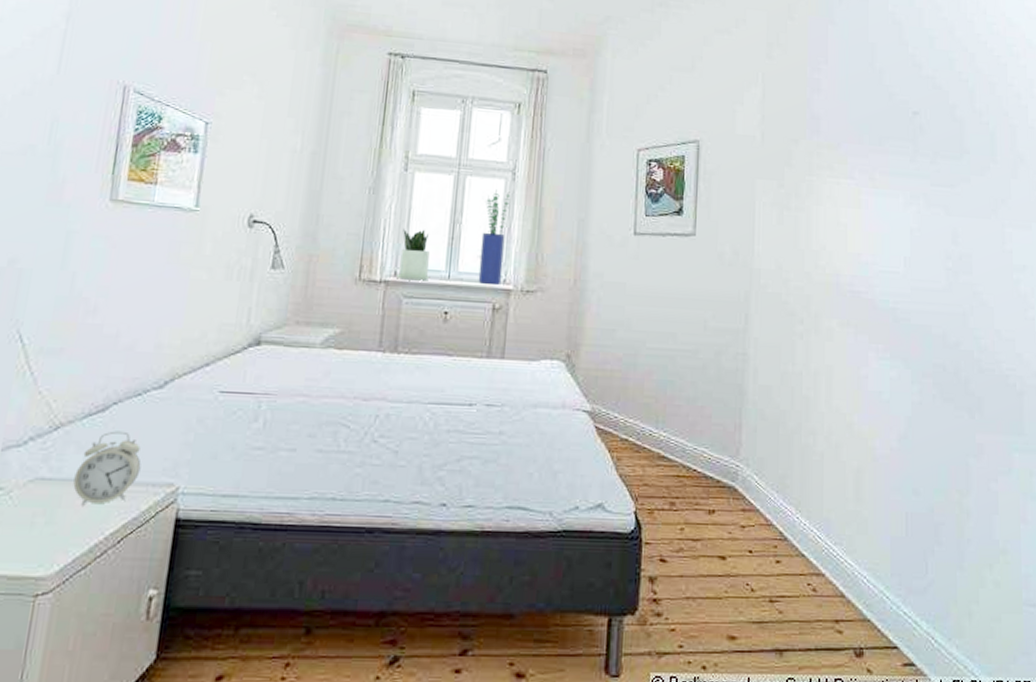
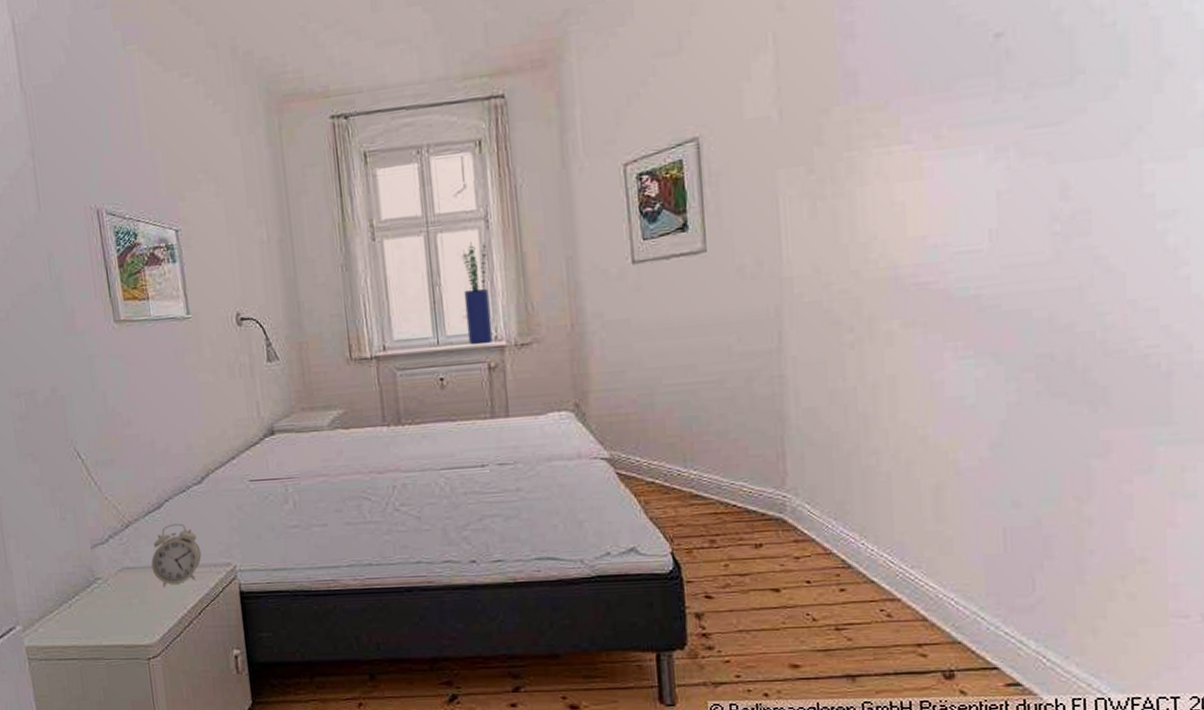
planter: present [396,229,430,281] -> none [383,298,420,353]

